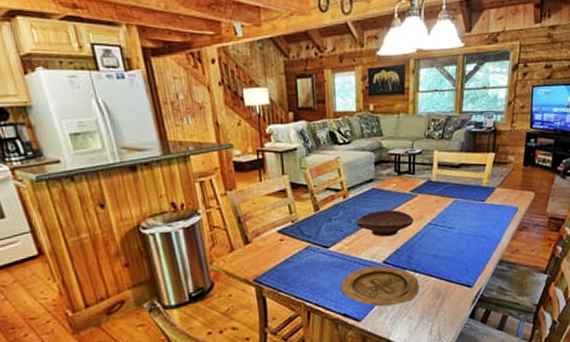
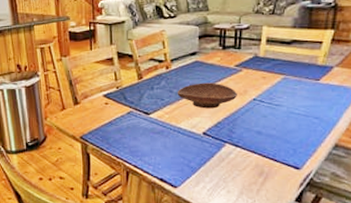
plate: present [341,266,419,307] -> none [159,136,240,177]

